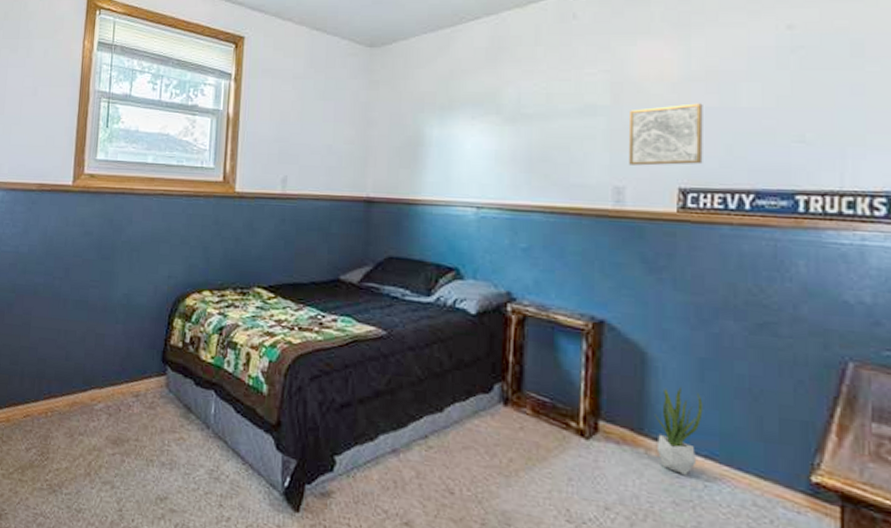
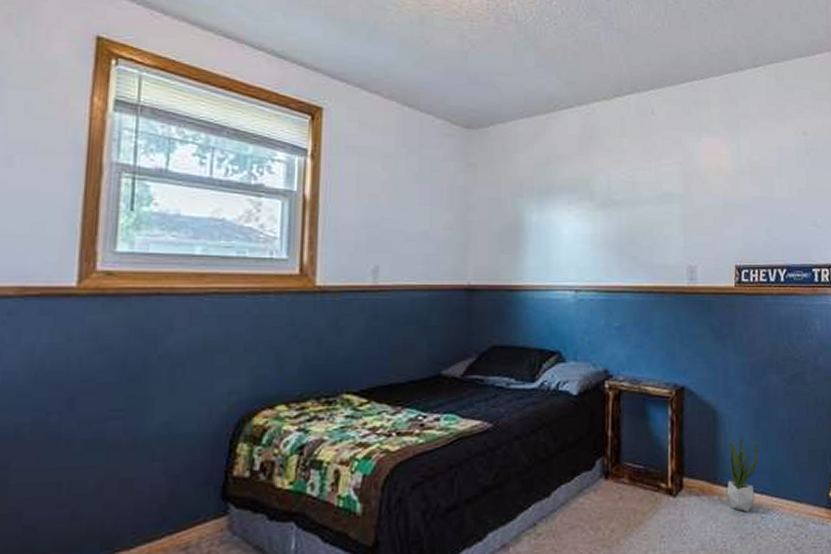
wall art: present [629,103,703,166] -> none [698,193,751,247]

